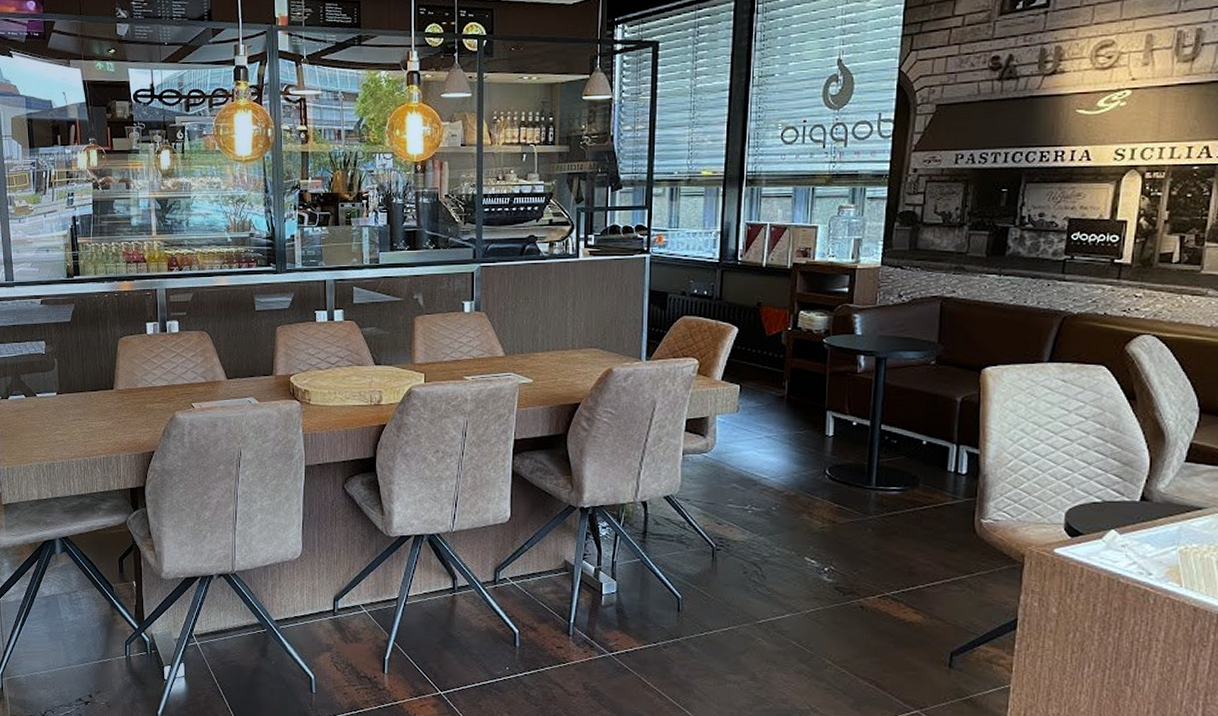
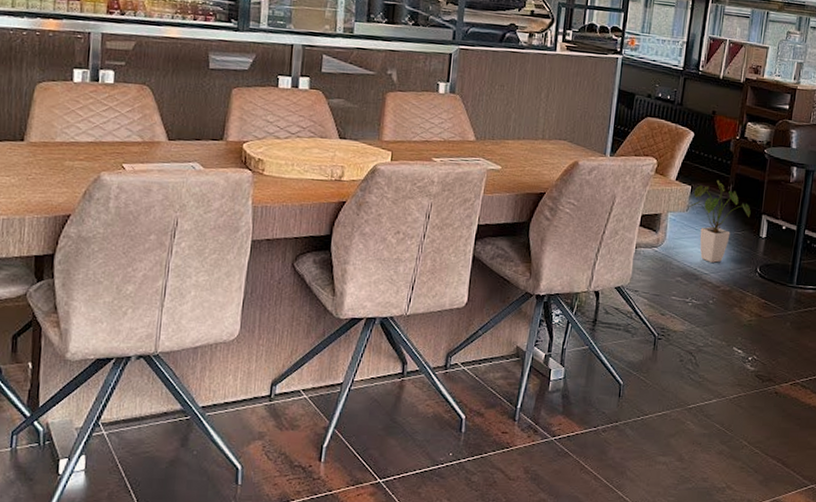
house plant: none [738,376,813,466] -> present [688,179,751,263]

